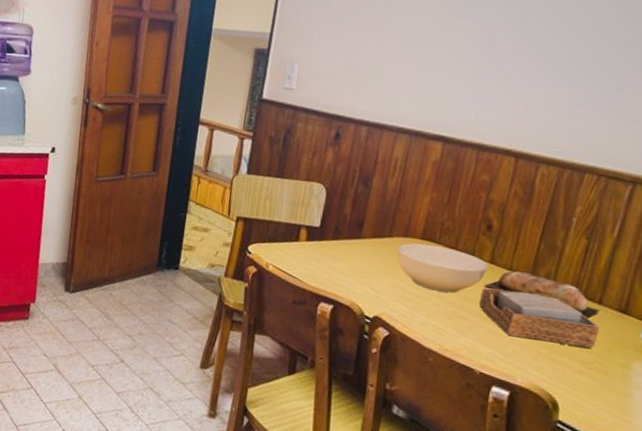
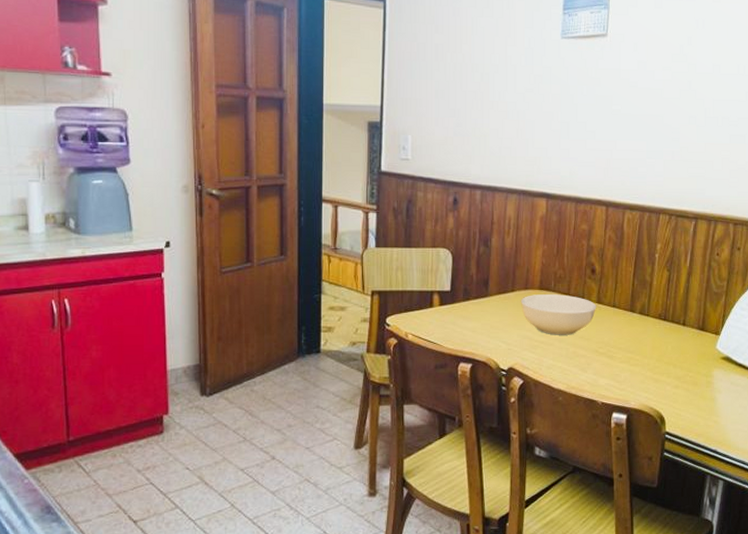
napkin holder: present [478,287,599,348] -> none [593,325,686,366]
bread loaf: present [485,271,600,318] -> none [596,307,685,339]

